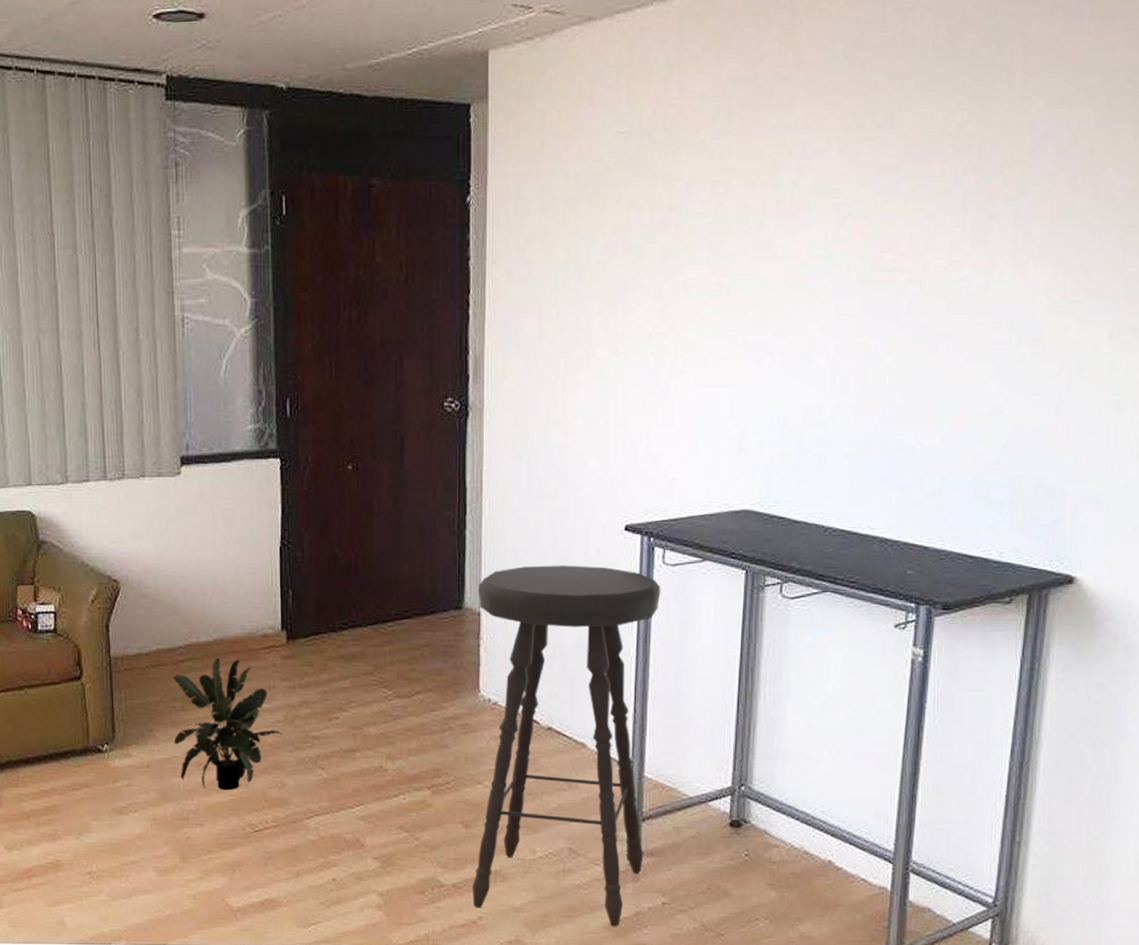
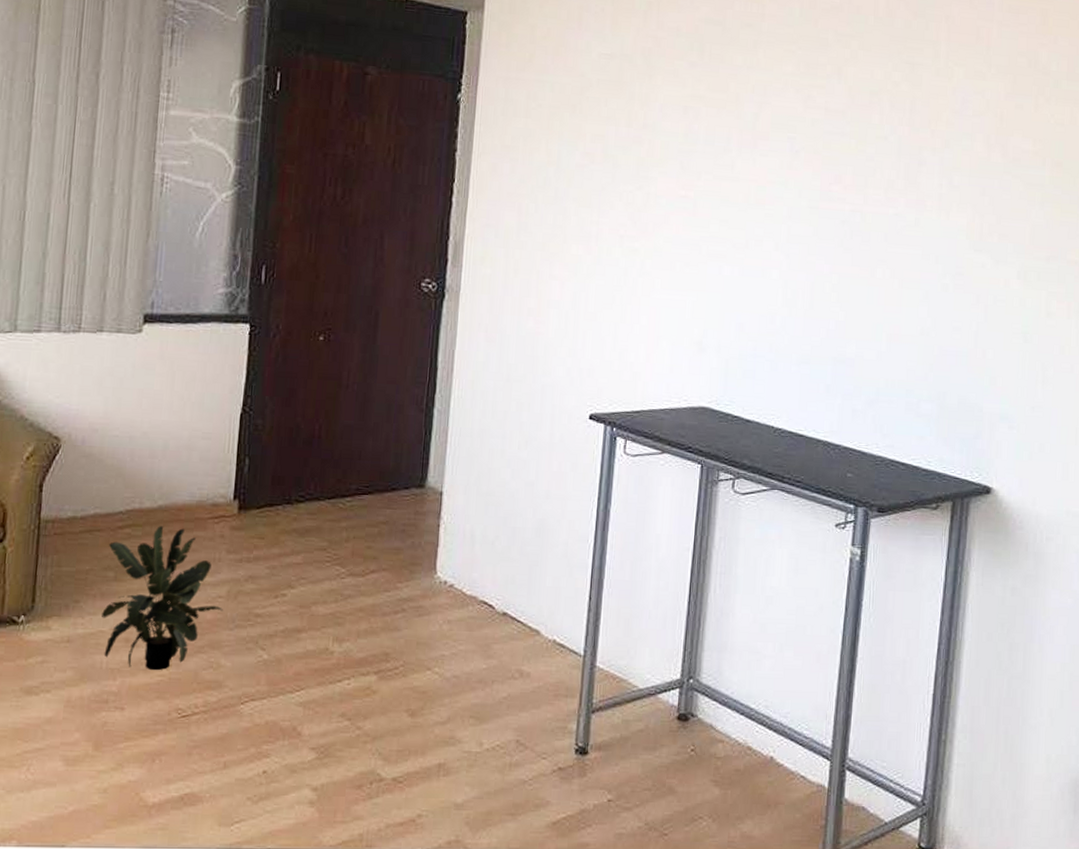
music stool: present [472,565,661,926] -> none [413,448,621,825]

